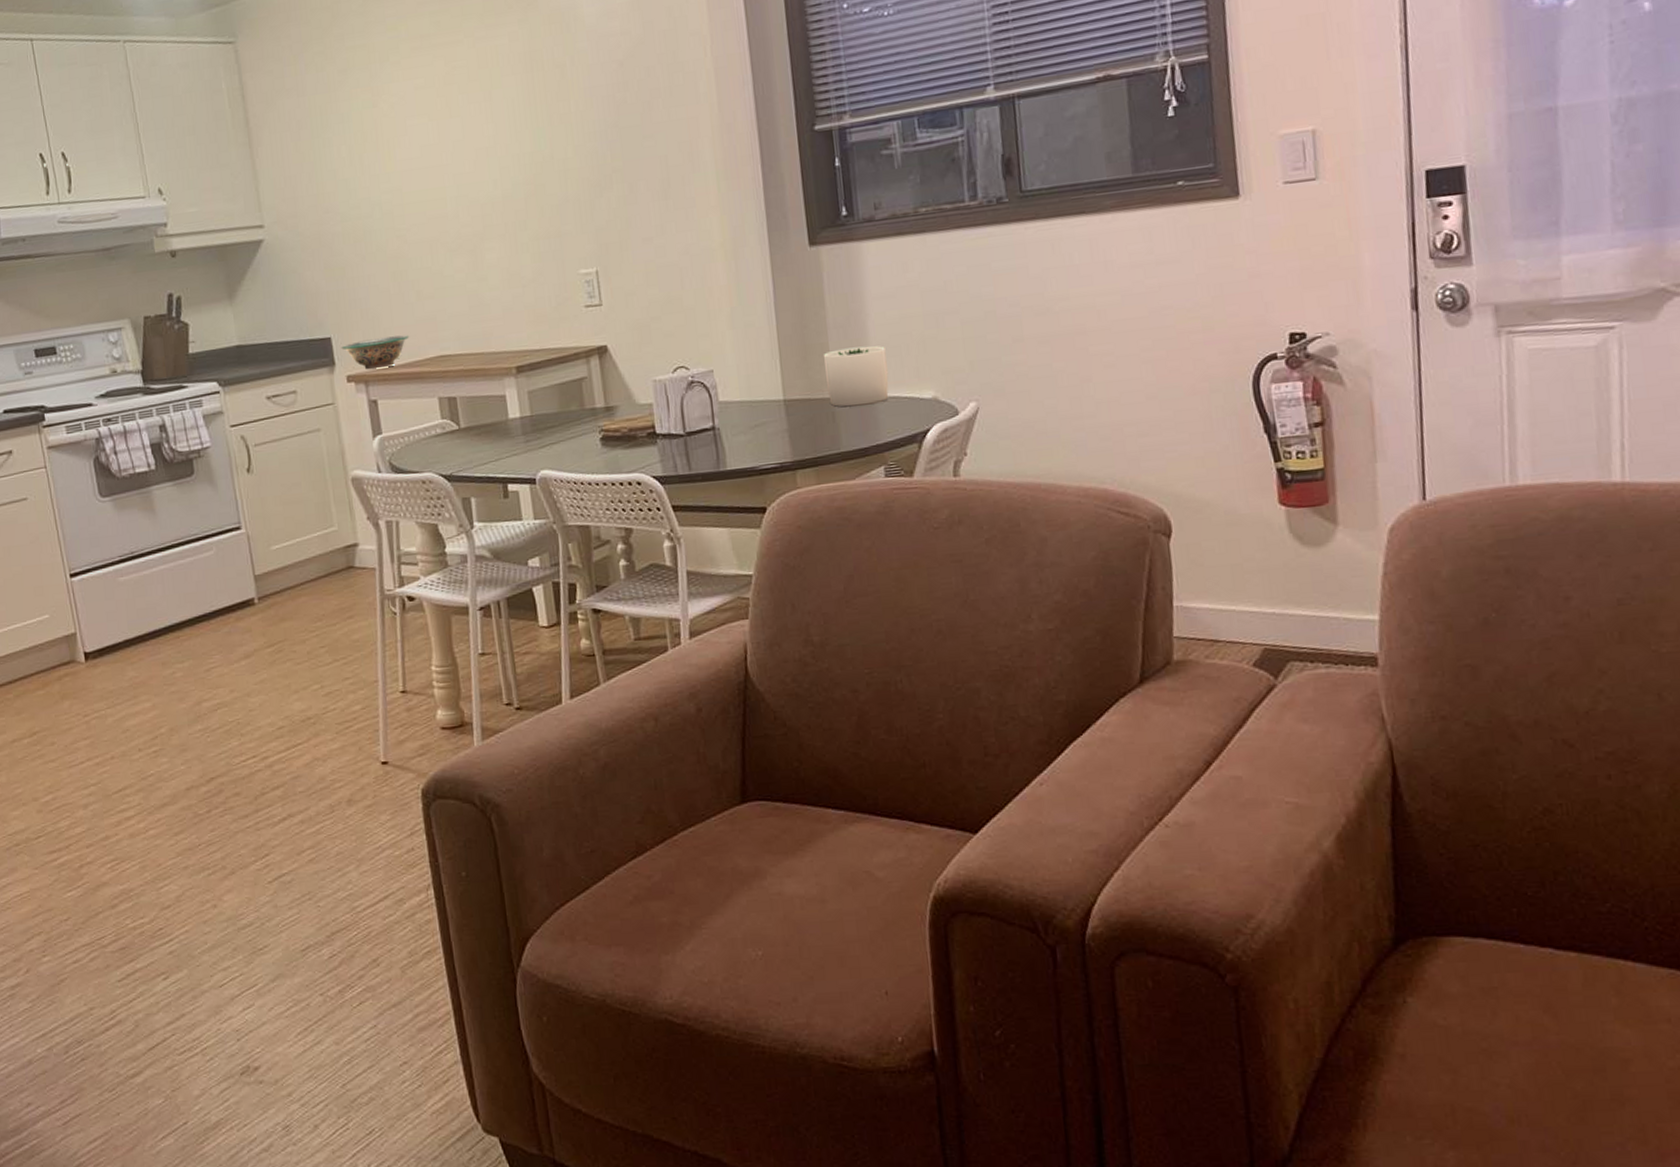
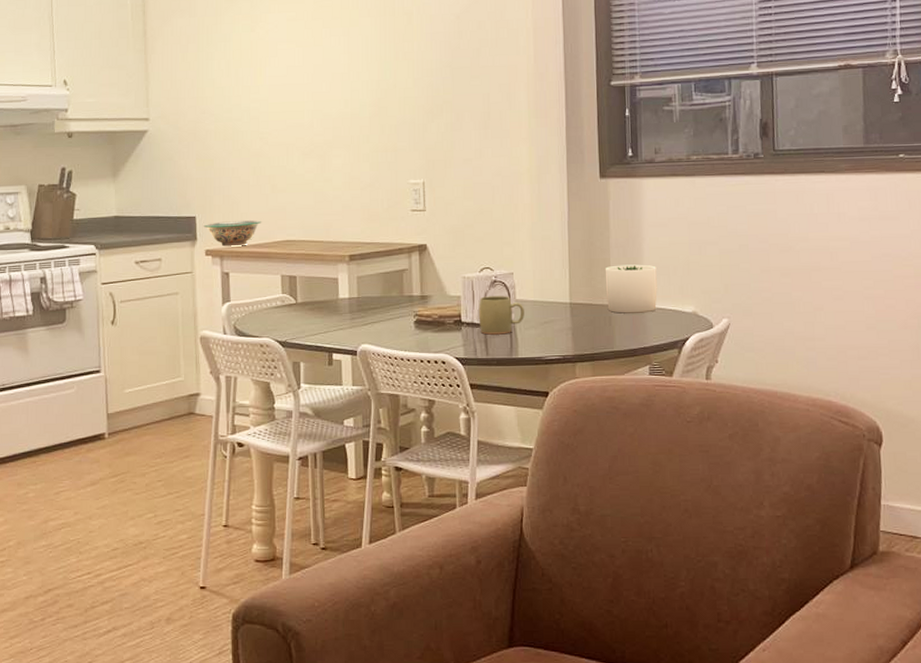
mug: none [674,398,731,447] -> present [478,296,524,335]

